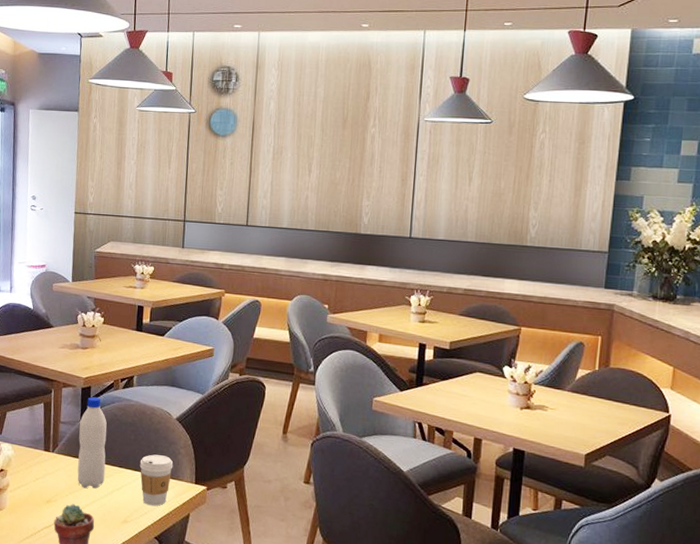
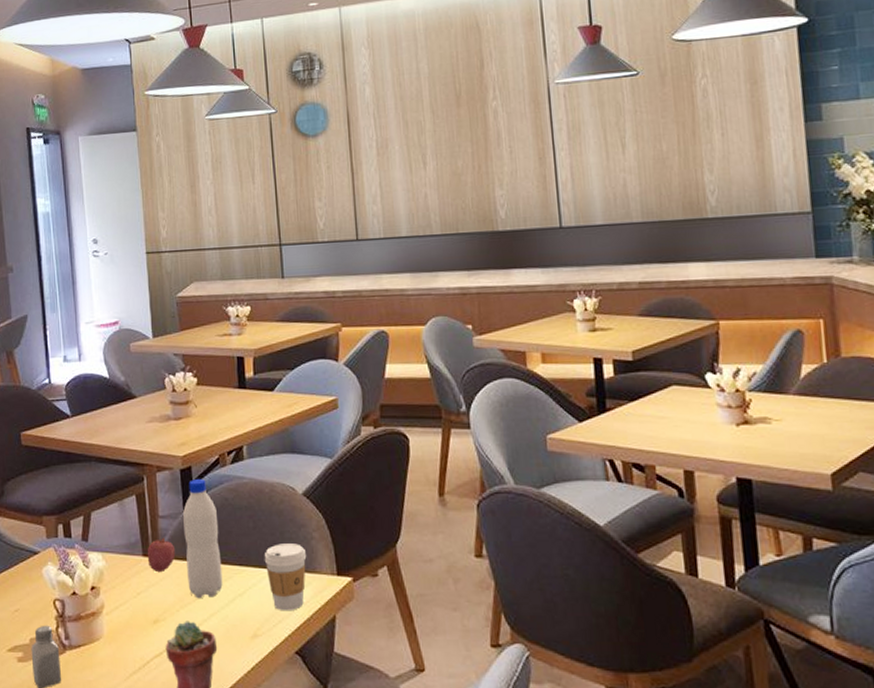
fruit: none [47,438,71,465] -> present [147,537,176,573]

